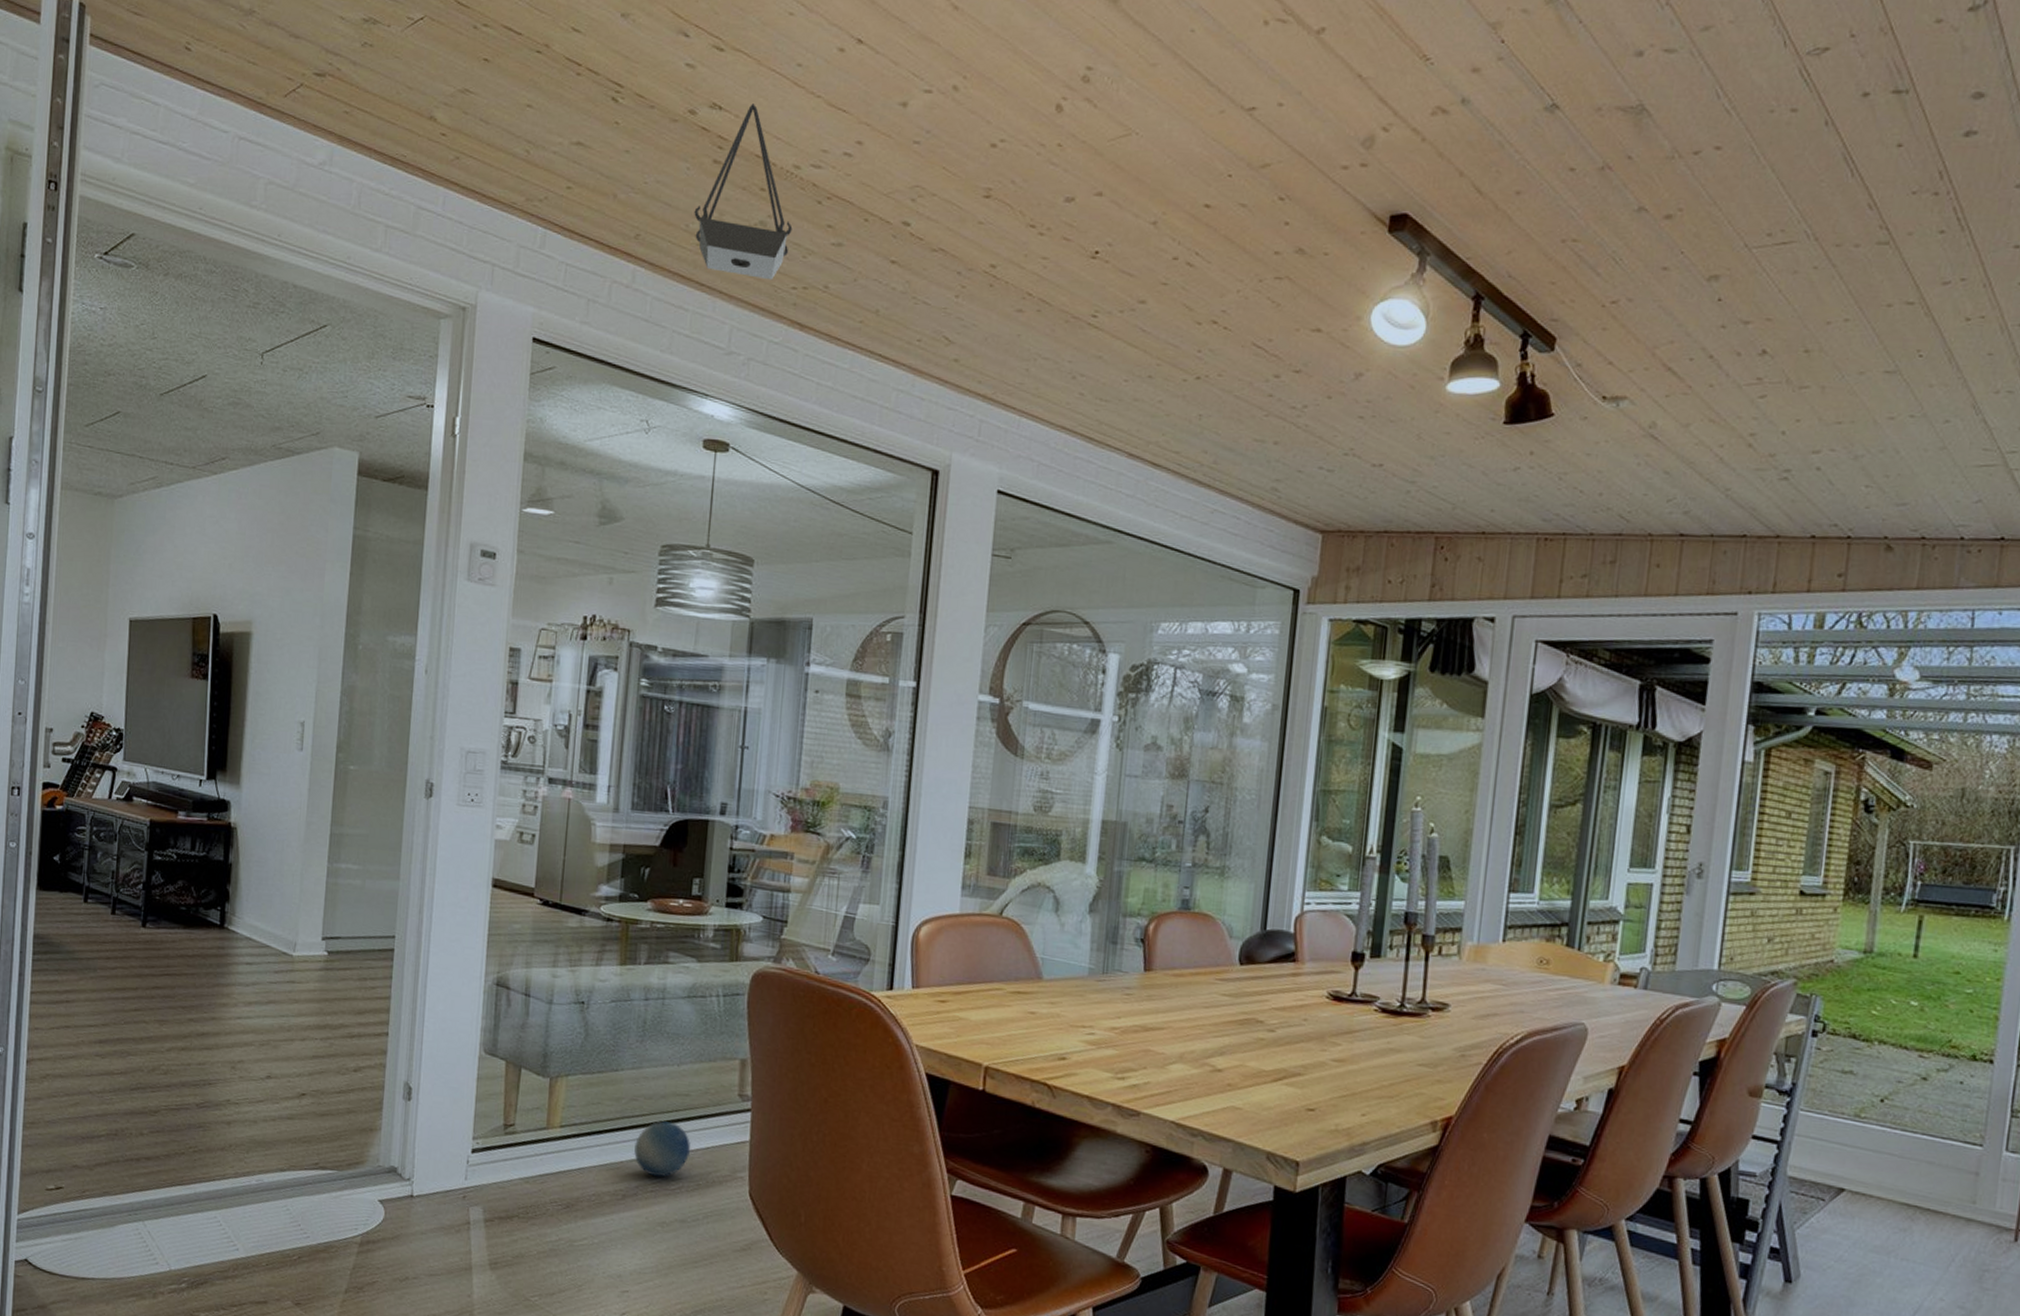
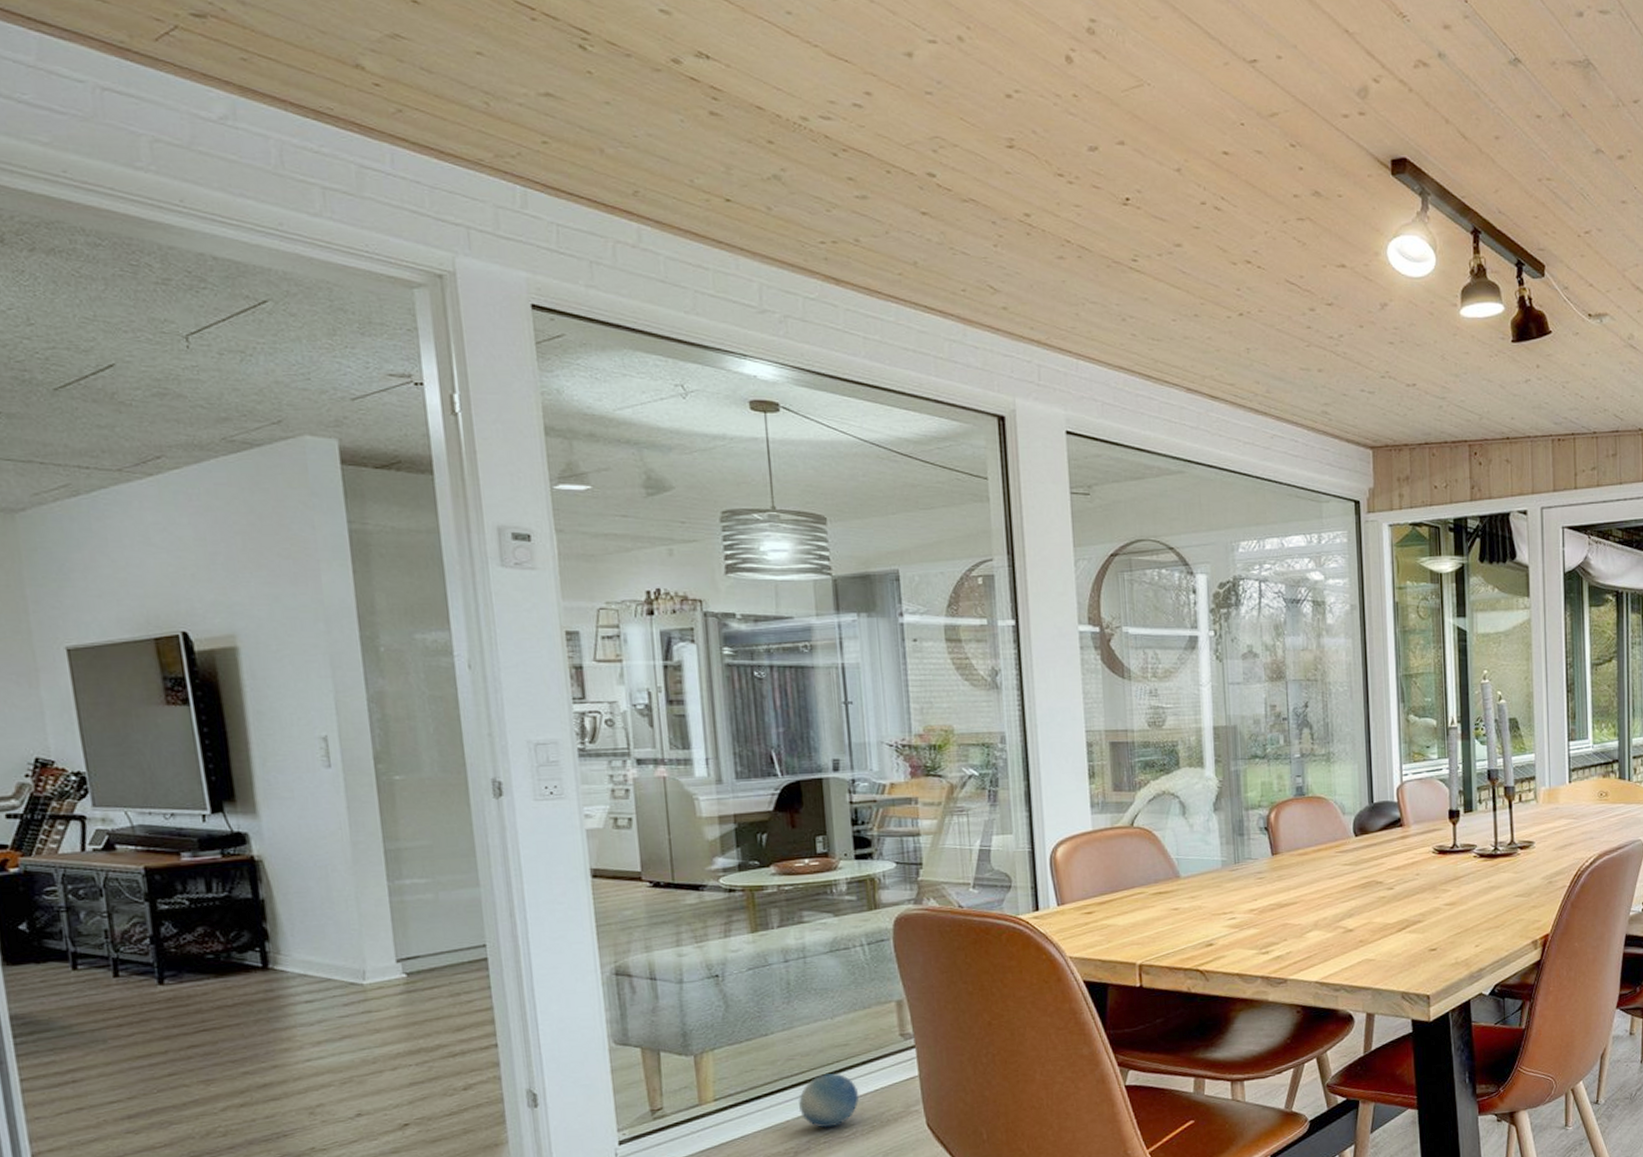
hanging planter: present [694,104,793,281] -> none [697,53,811,235]

